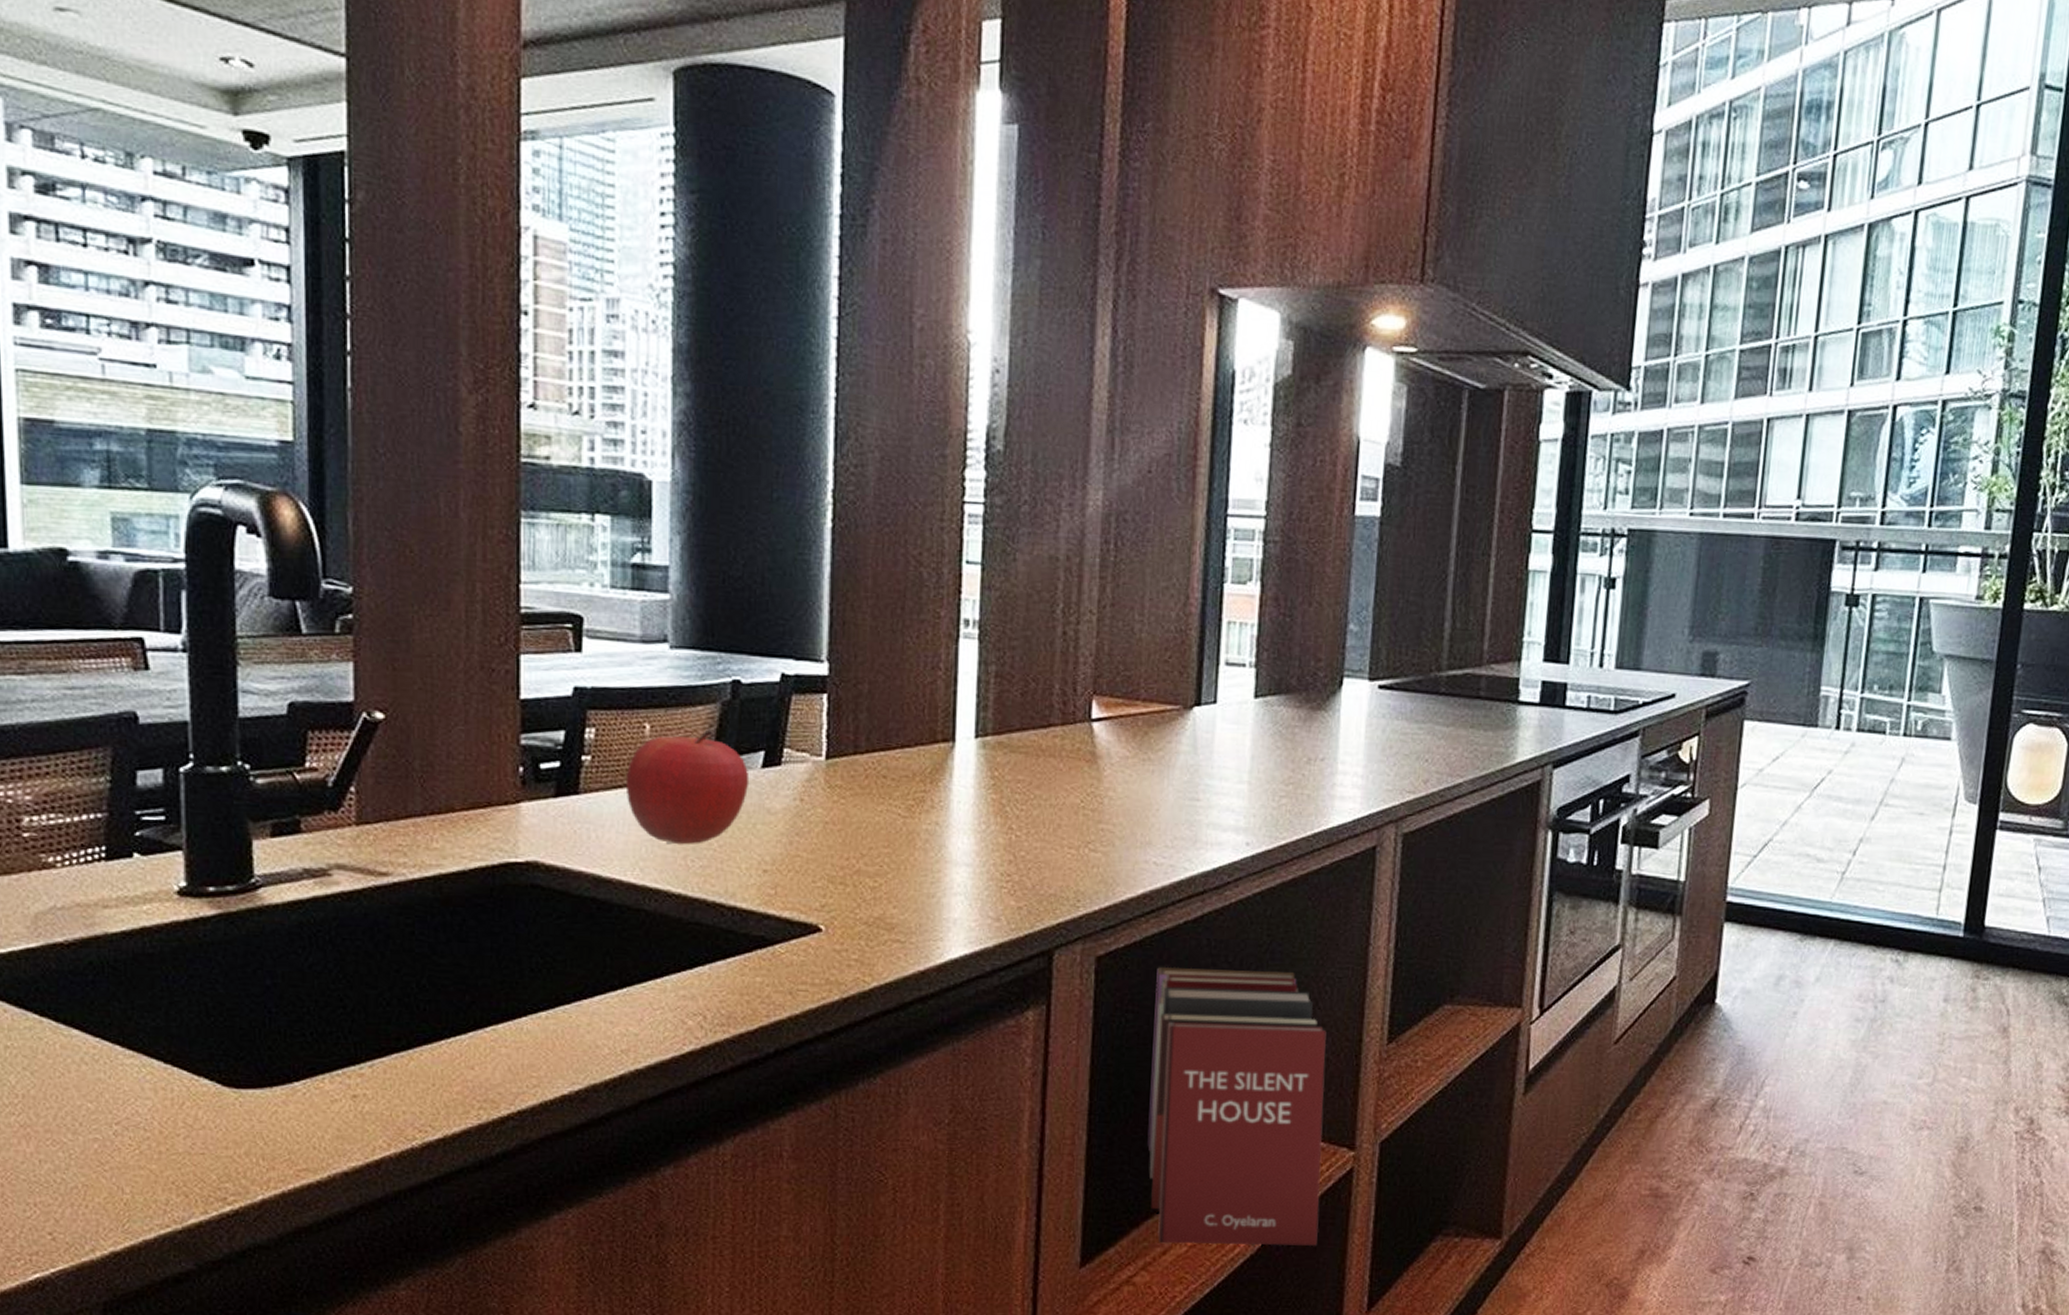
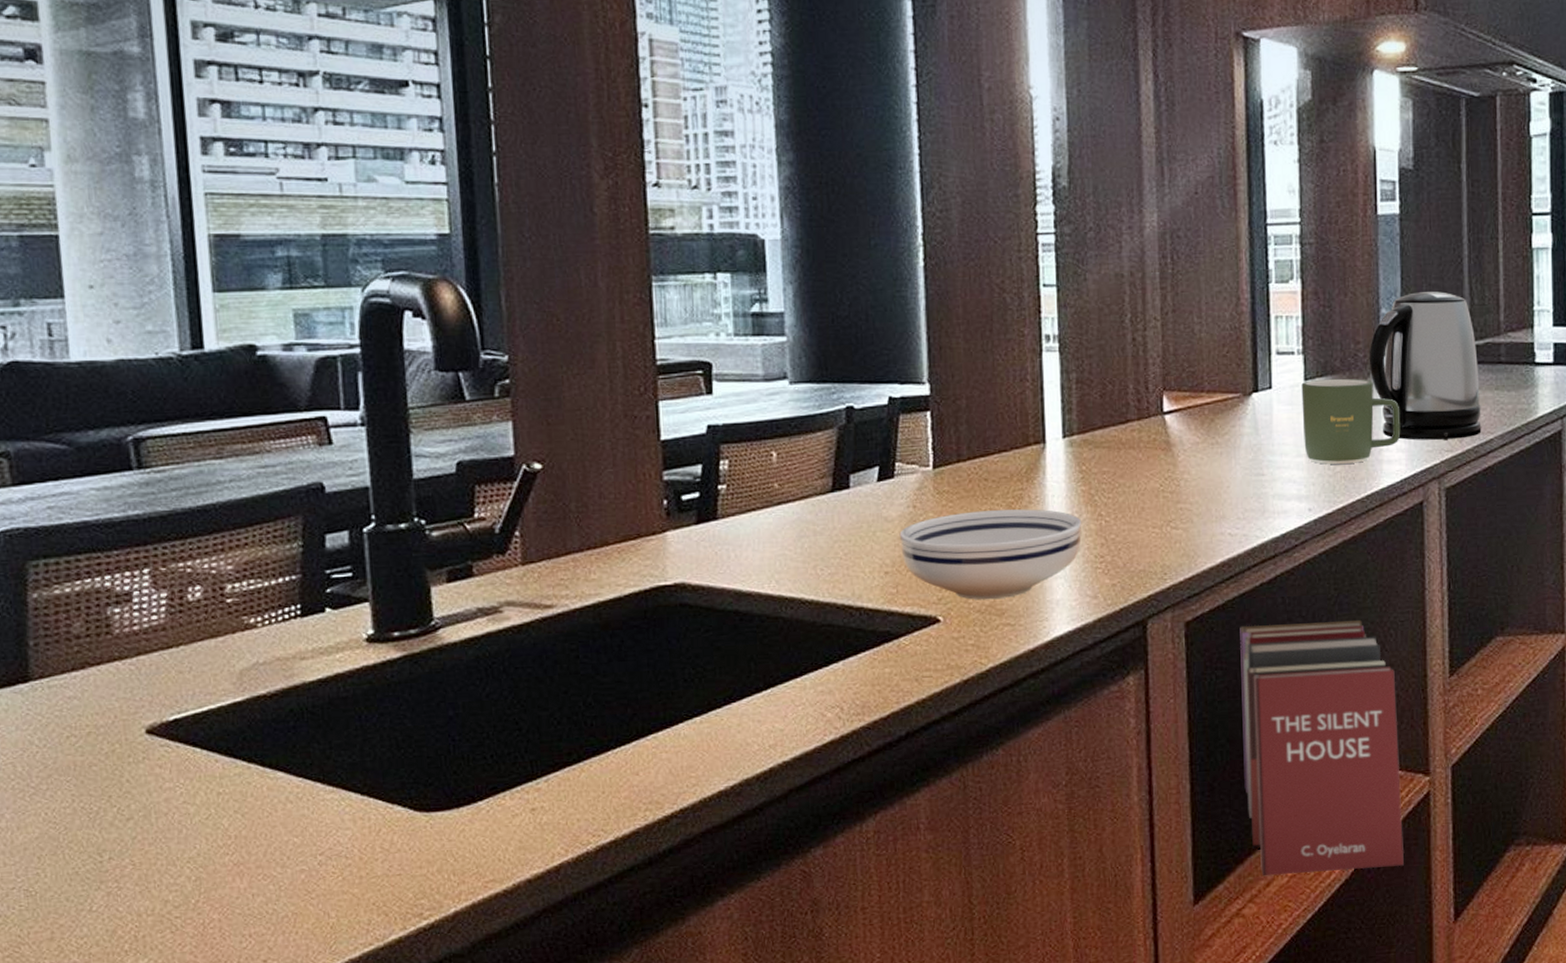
fruit: present [625,728,750,845] -> none [758,450,867,557]
bowl: none [782,811,990,912] -> present [899,509,1082,600]
mug: none [1247,697,1360,797] -> present [1301,378,1401,464]
kettle: none [1329,608,1454,782] -> present [1369,291,1482,442]

